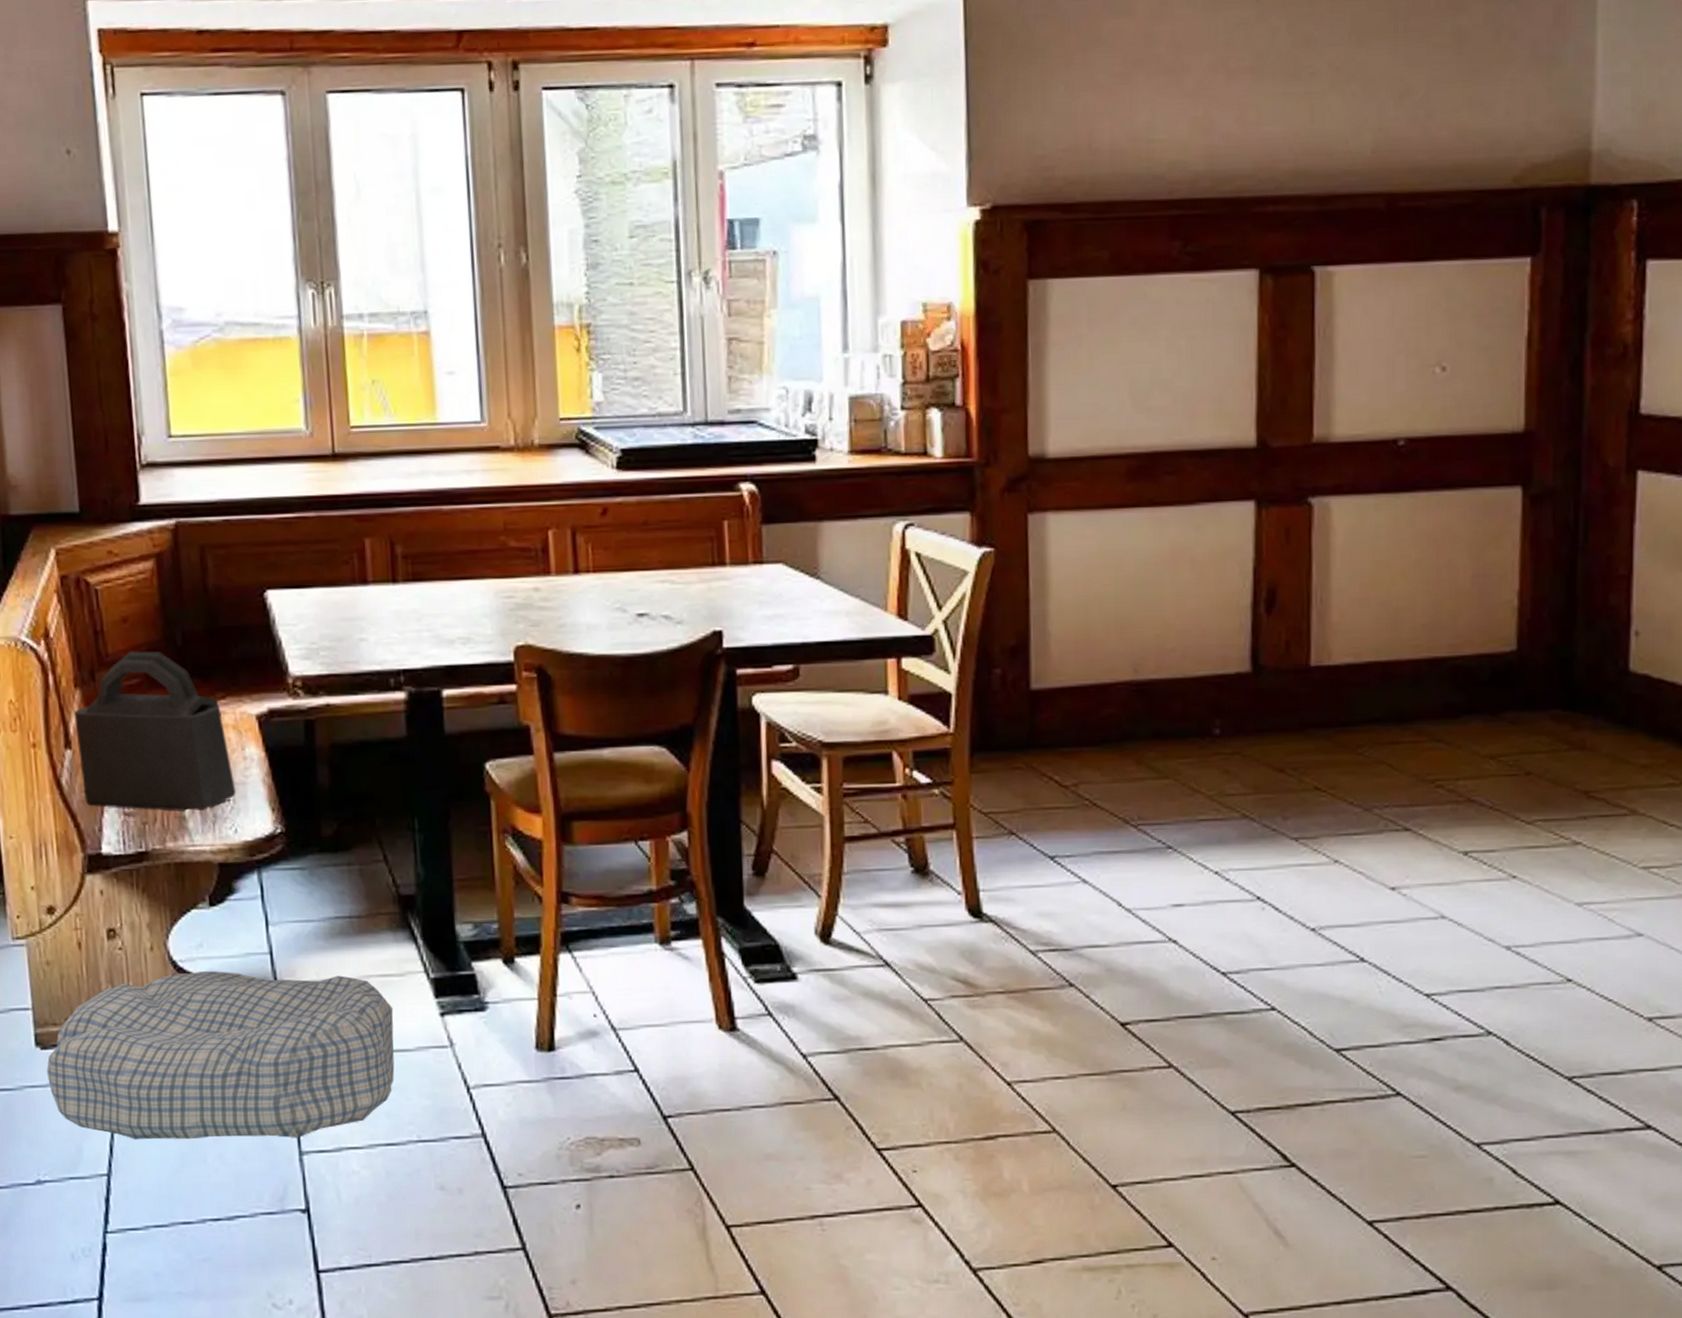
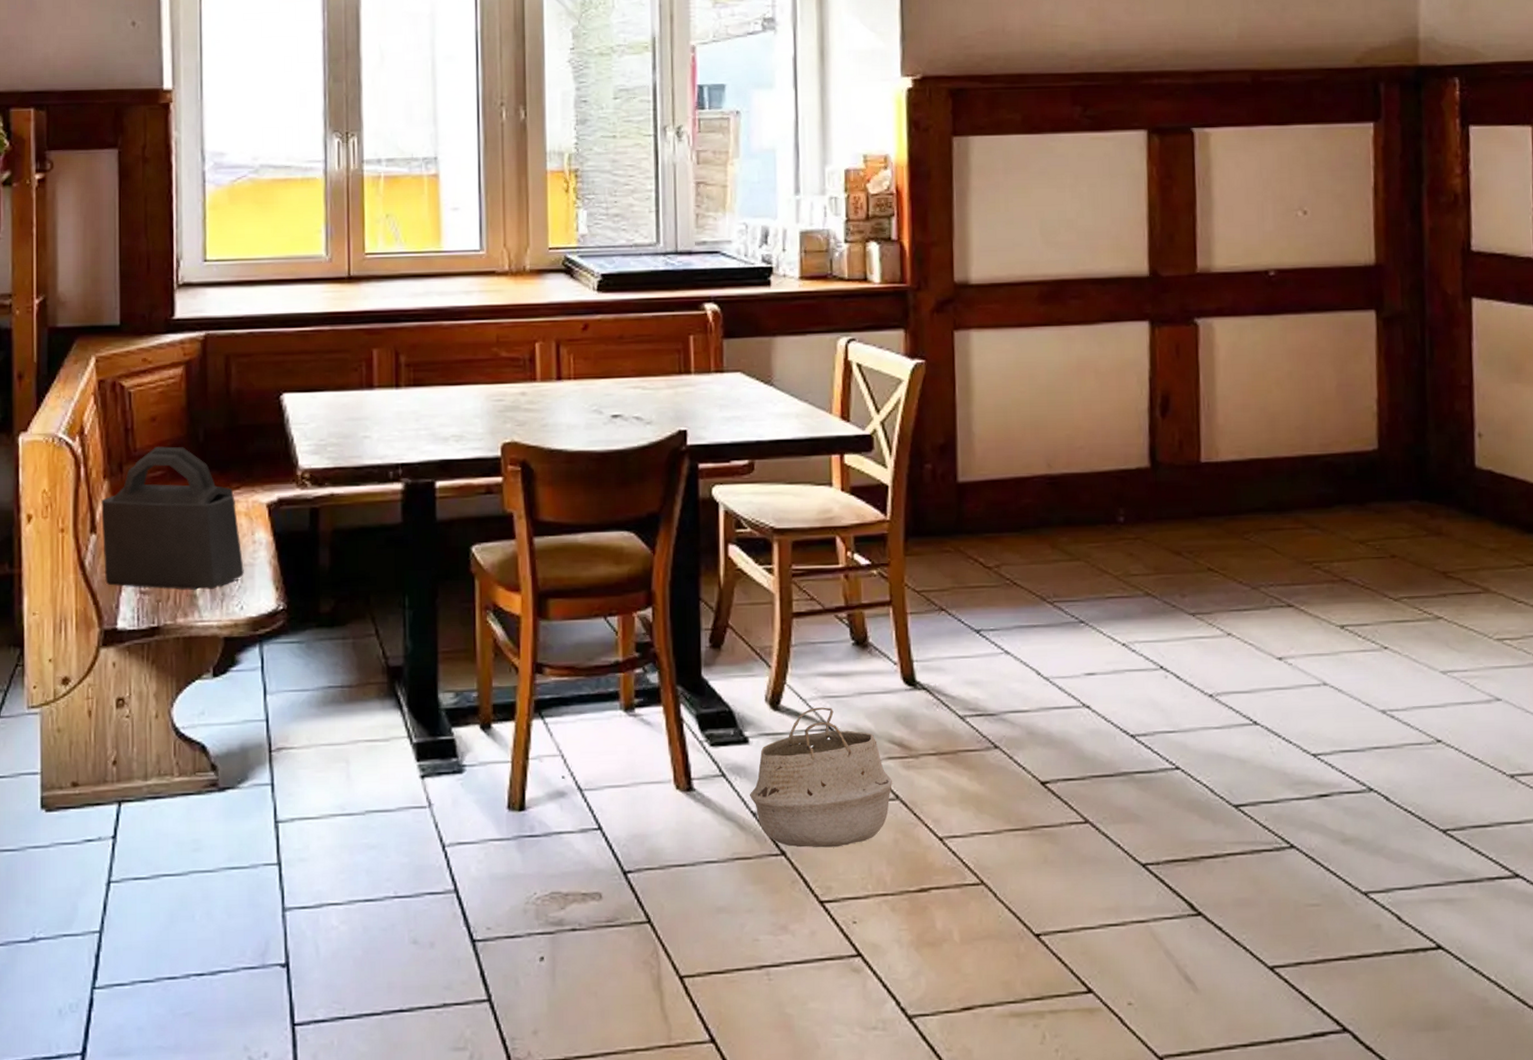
dog bed: present [47,970,395,1140] -> none [50,736,378,897]
woven basket: none [798,941,956,1093] -> present [749,707,892,848]

